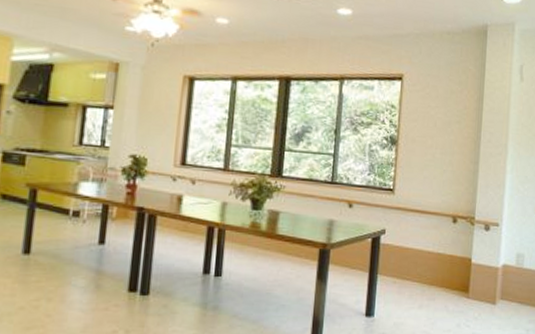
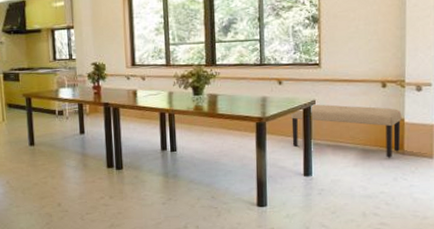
bench: none [356,234,470,301] -> present [290,104,402,158]

